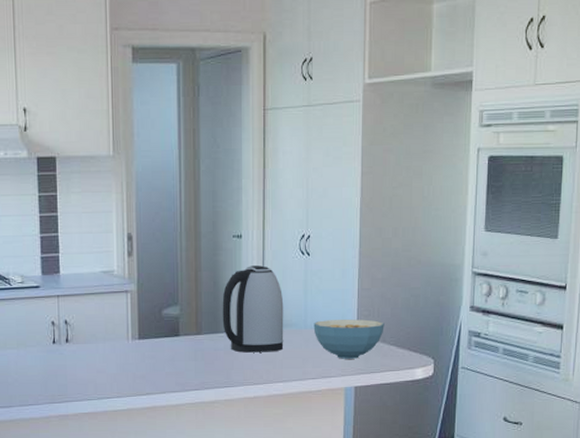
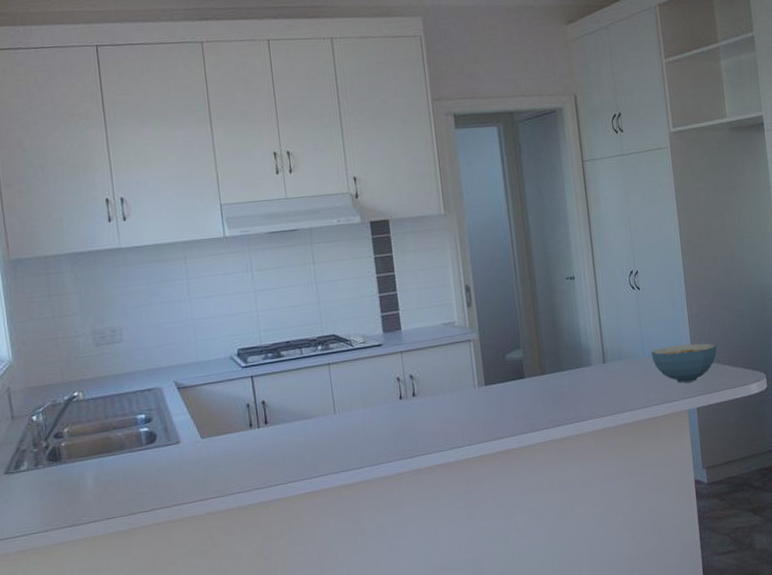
kettle: present [222,265,284,353] -> none [562,303,626,387]

